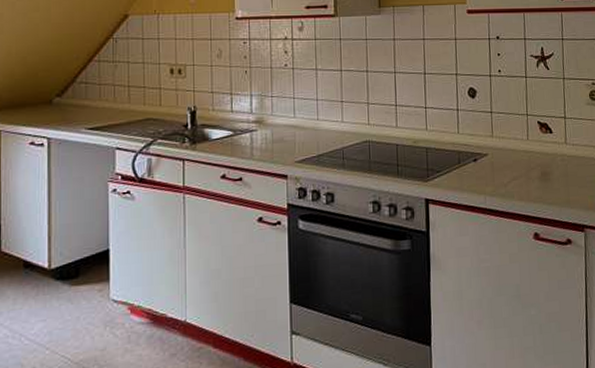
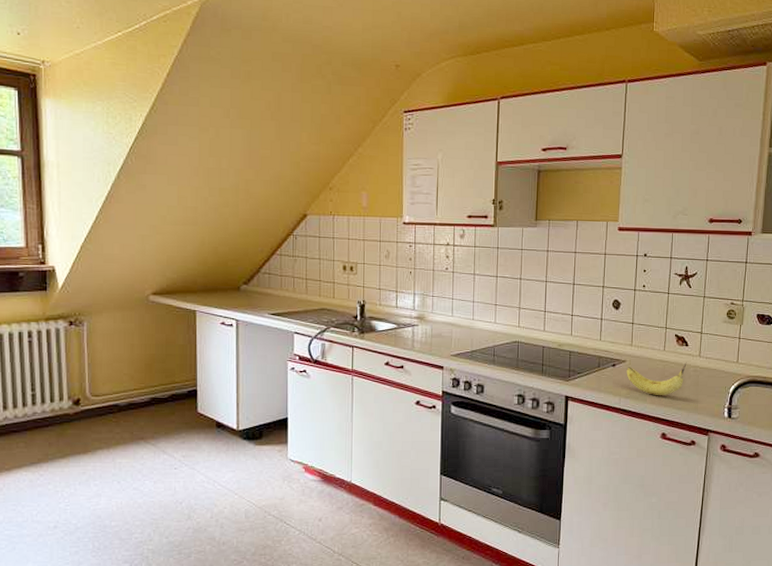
fruit: none [489,151,553,191] -> present [626,362,687,395]

